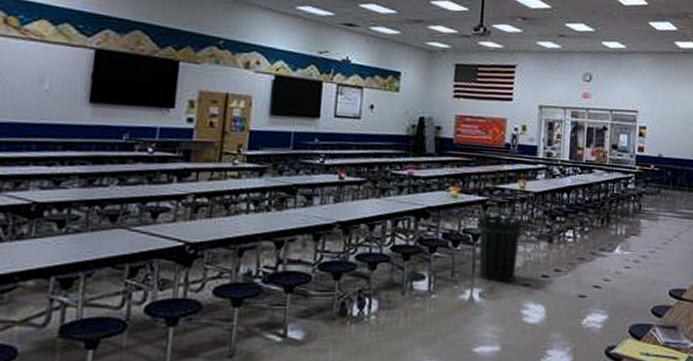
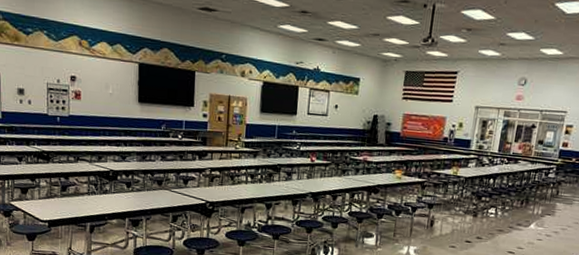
waste bin: present [478,214,524,283] -> none [414,192,455,244]

